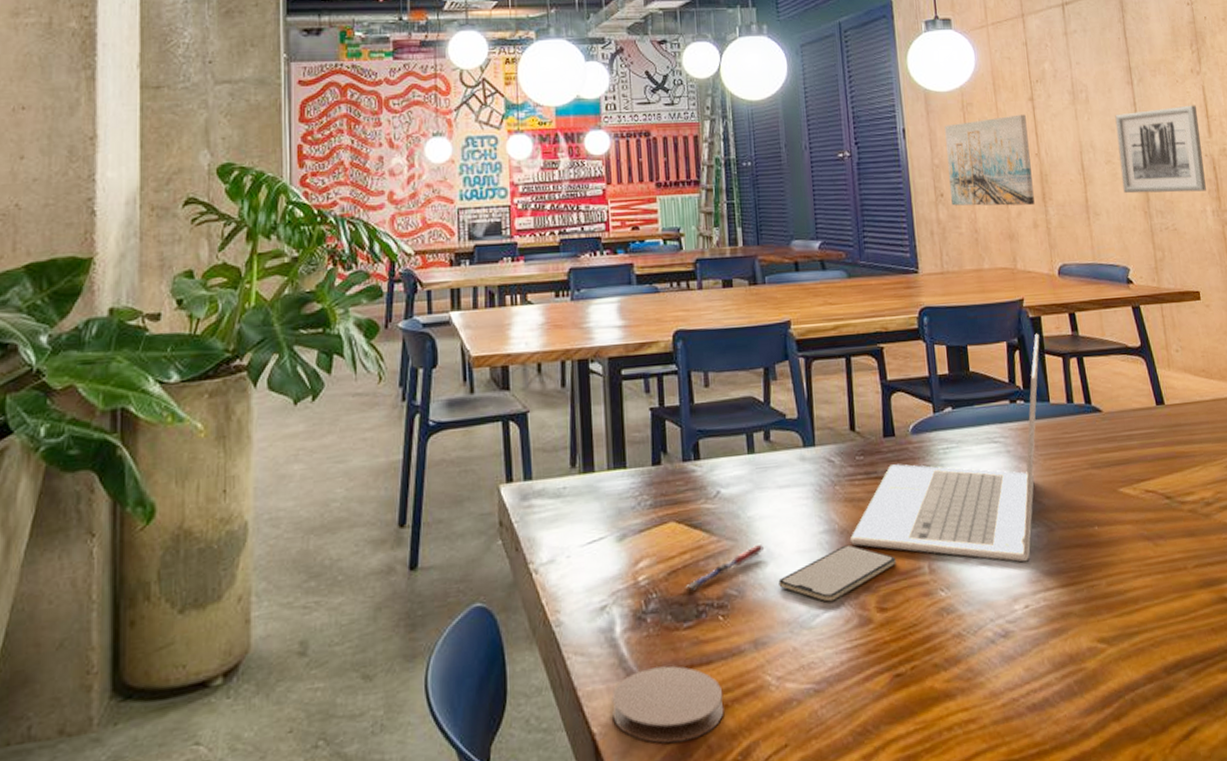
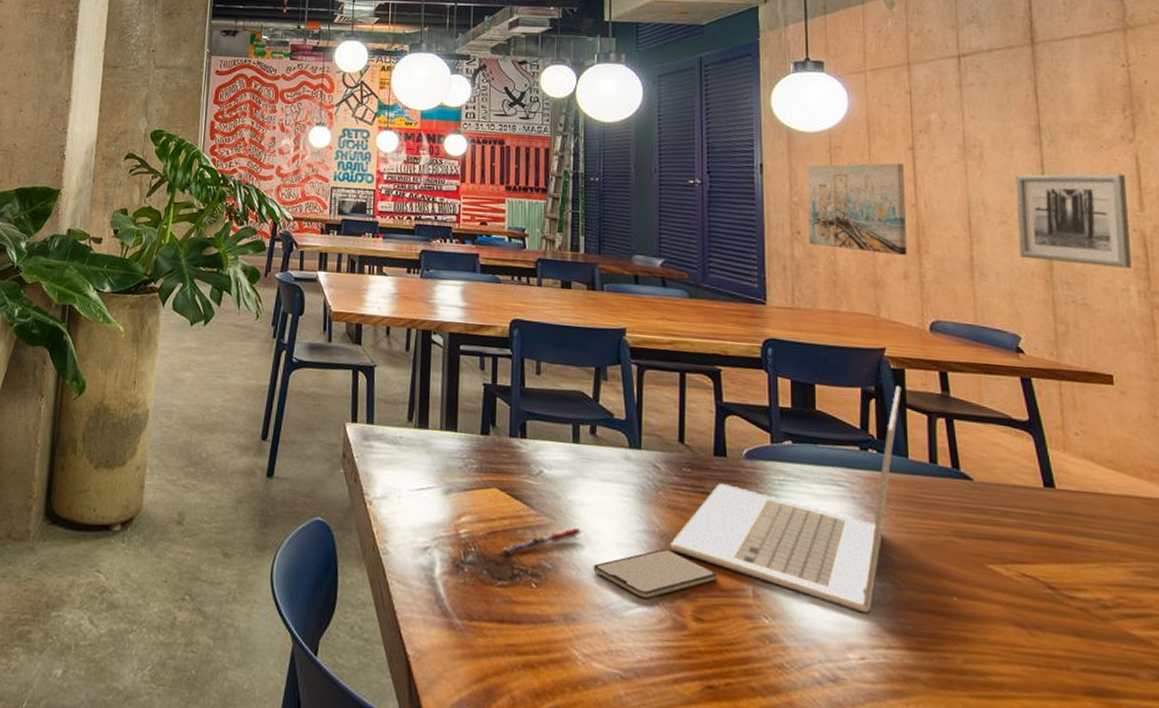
coaster: present [612,665,724,744] -> none [426,611,530,687]

